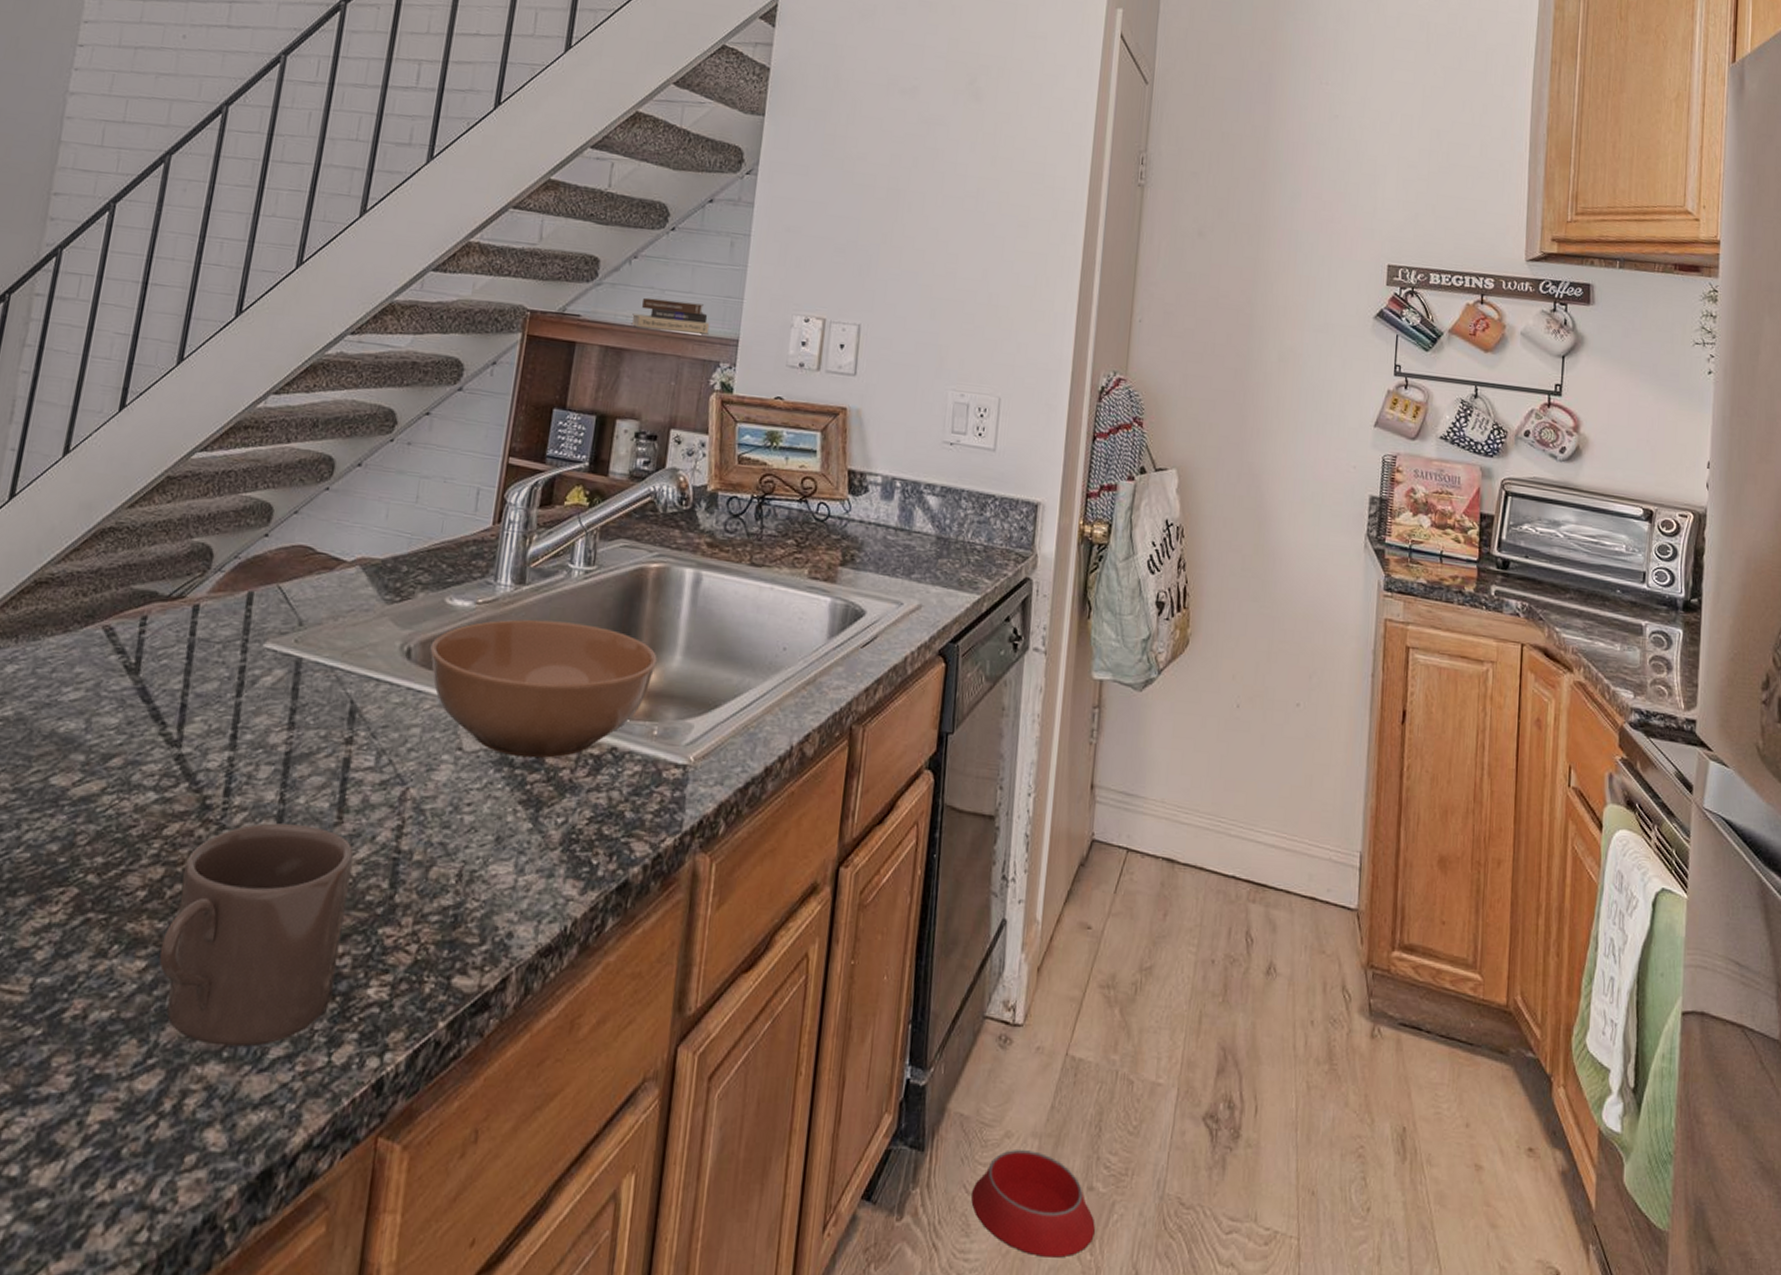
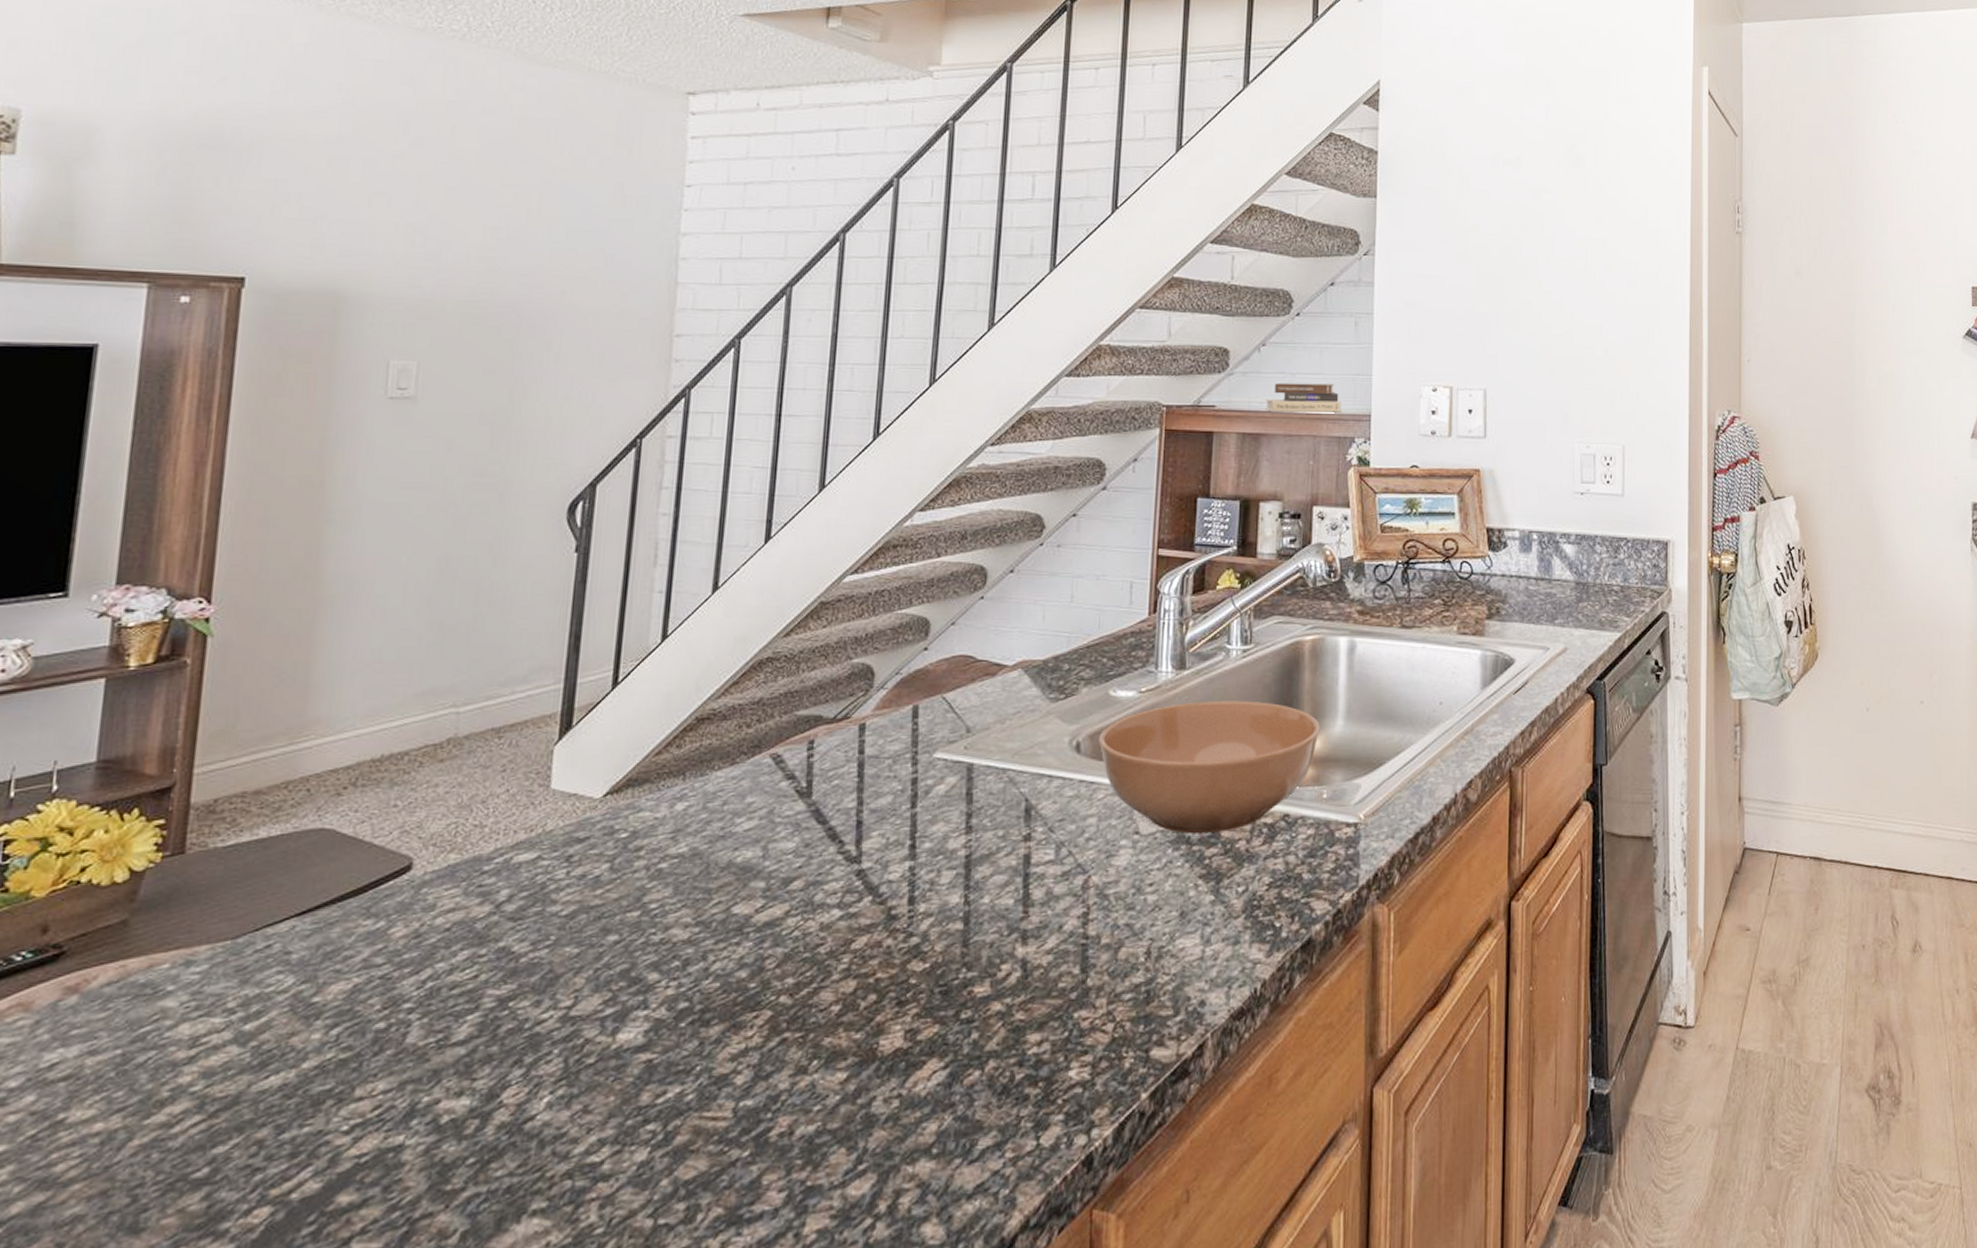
mug: present [159,822,354,1047] -> none [859,922,1042,1144]
pet bowl: present [971,1150,1095,1258] -> none [1660,1140,1776,1236]

